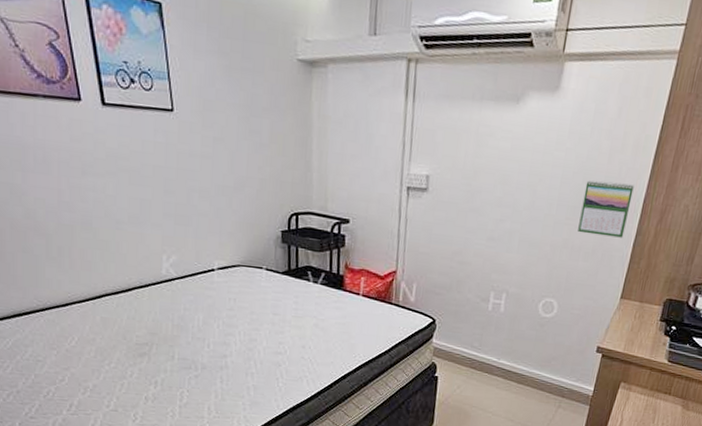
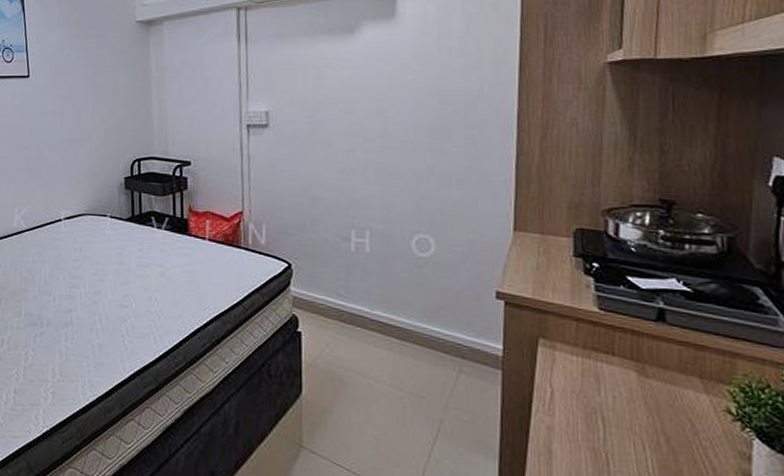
calendar: present [578,180,634,238] -> none [443,100,502,160]

